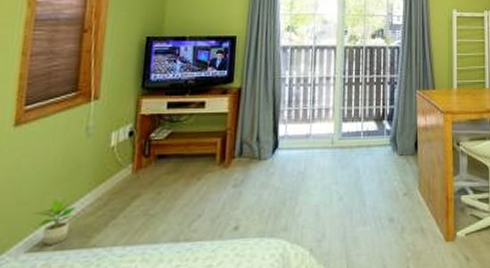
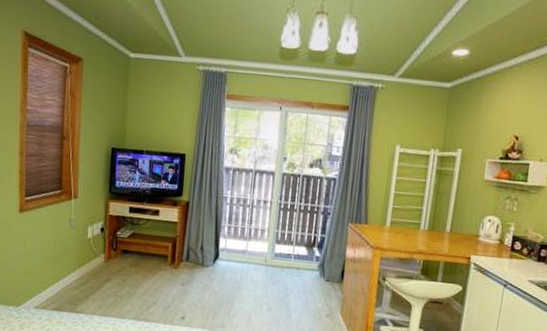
potted plant: present [33,198,77,245] -> none [37,272,66,306]

